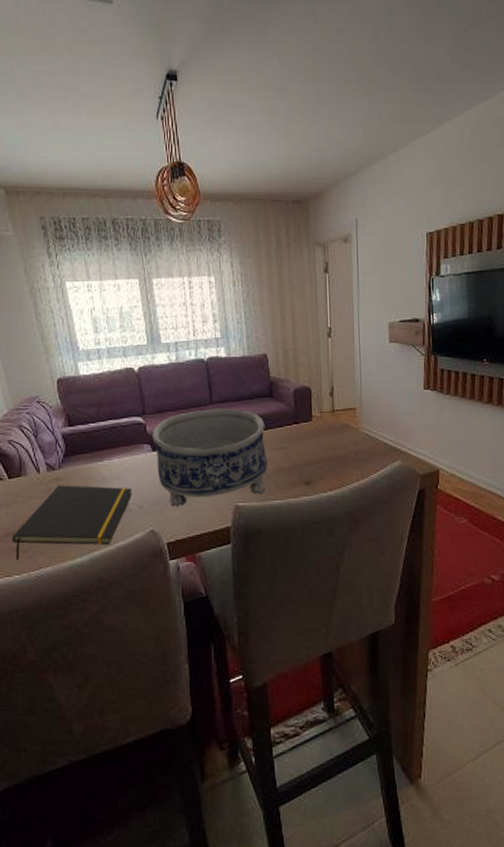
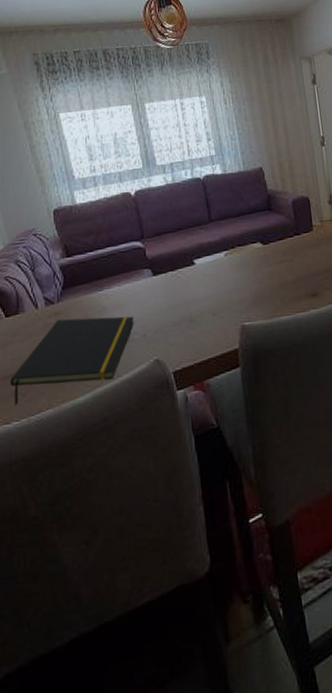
decorative bowl: present [152,408,268,507] -> none [152,224,272,333]

